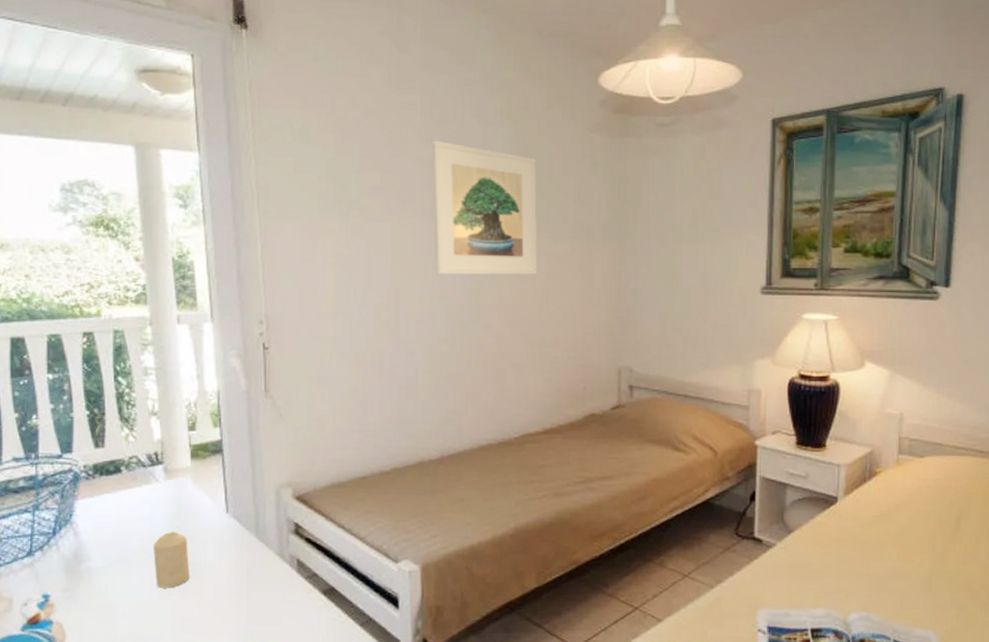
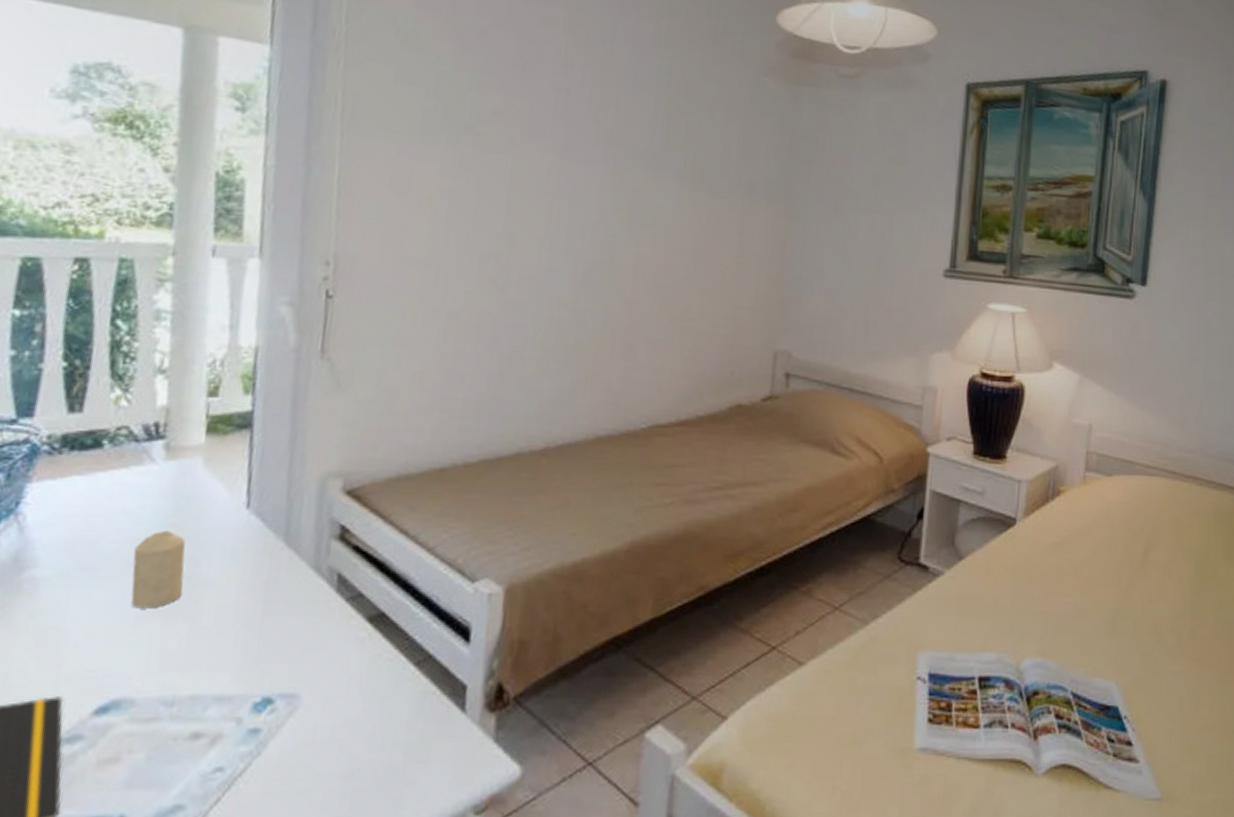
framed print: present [431,140,538,275] -> none [561,64,696,233]

